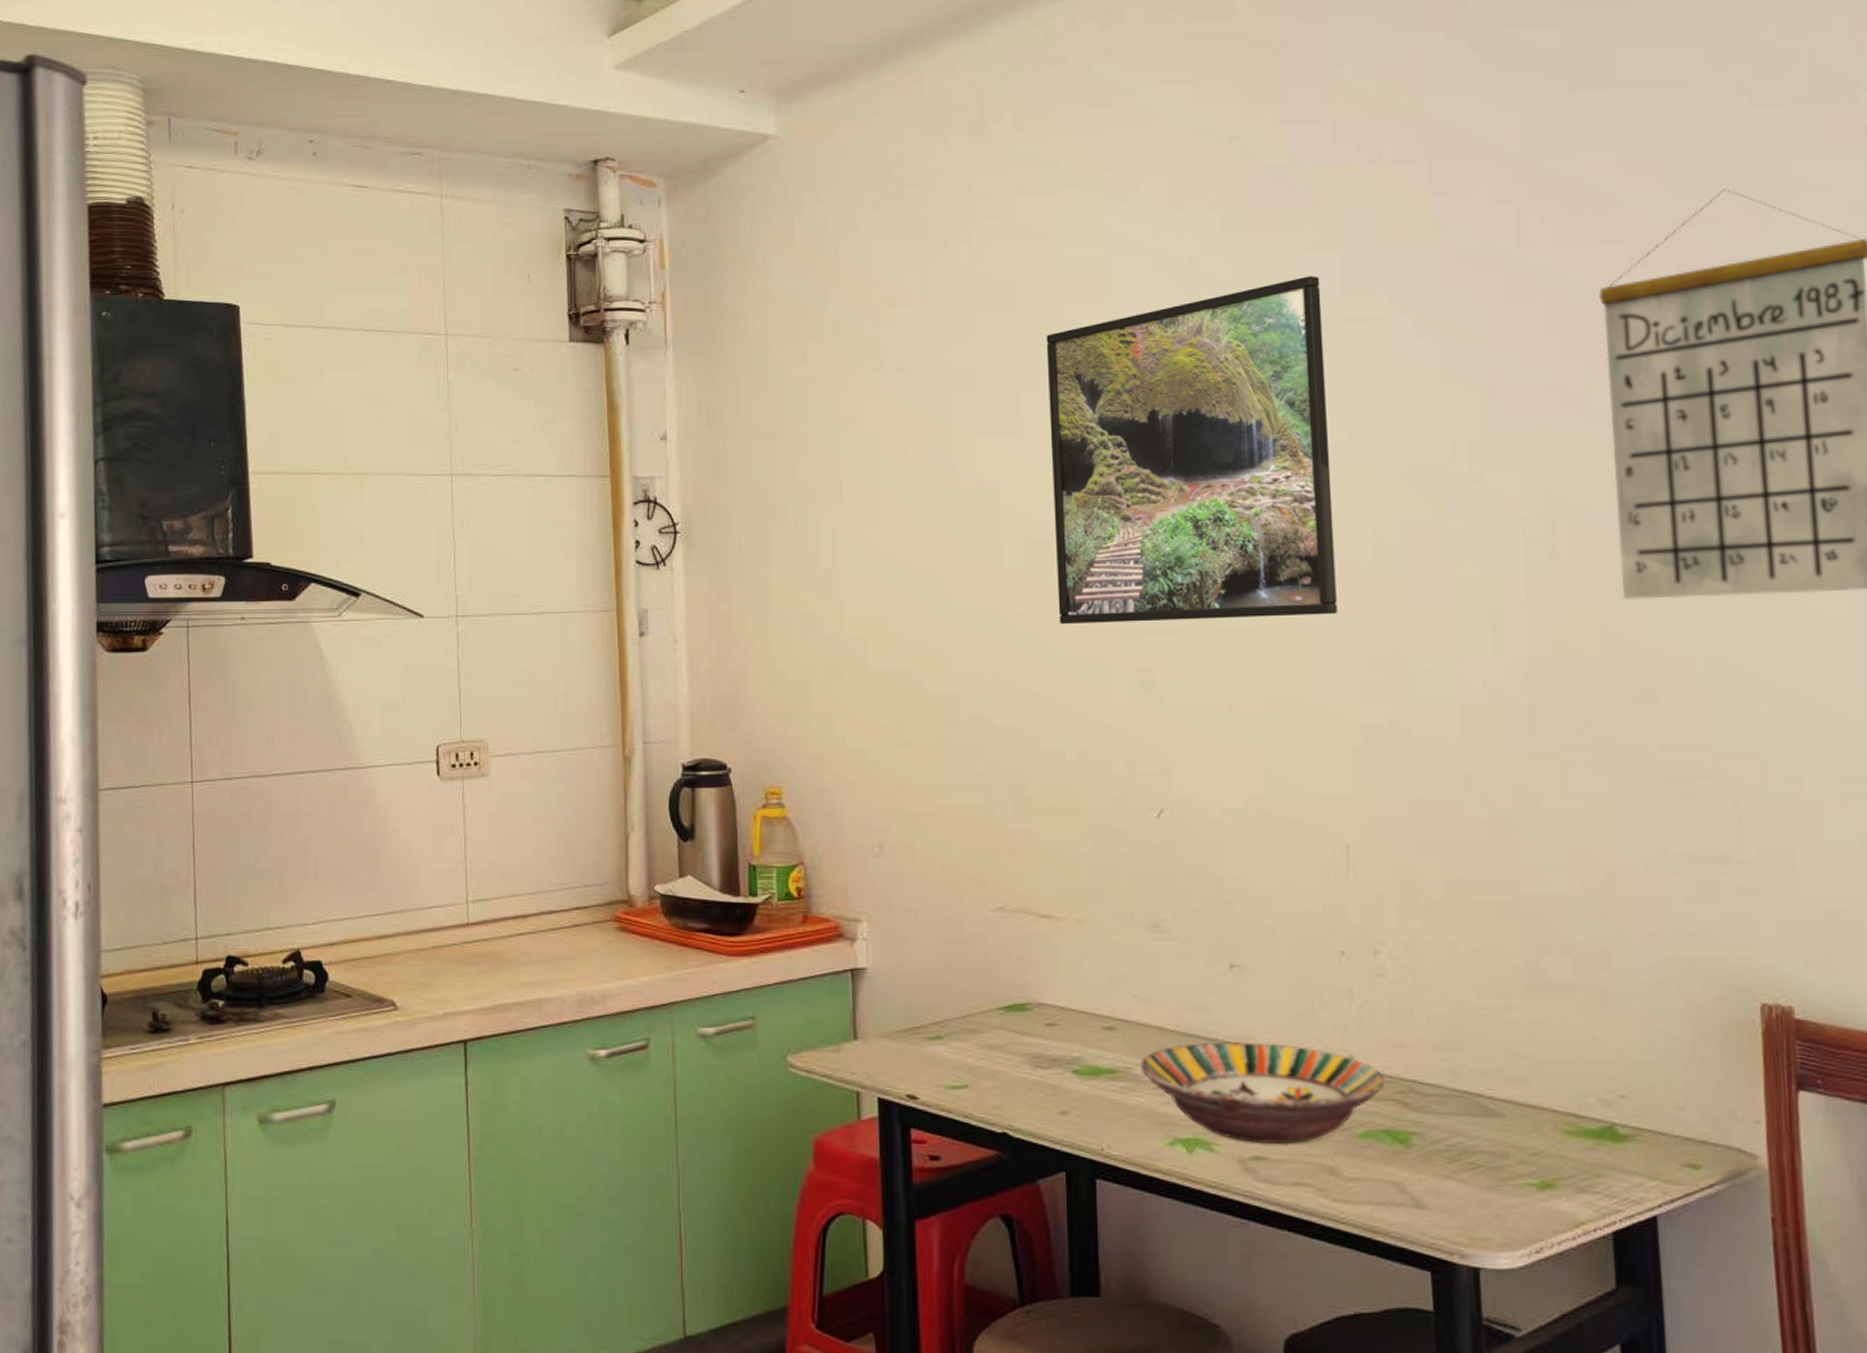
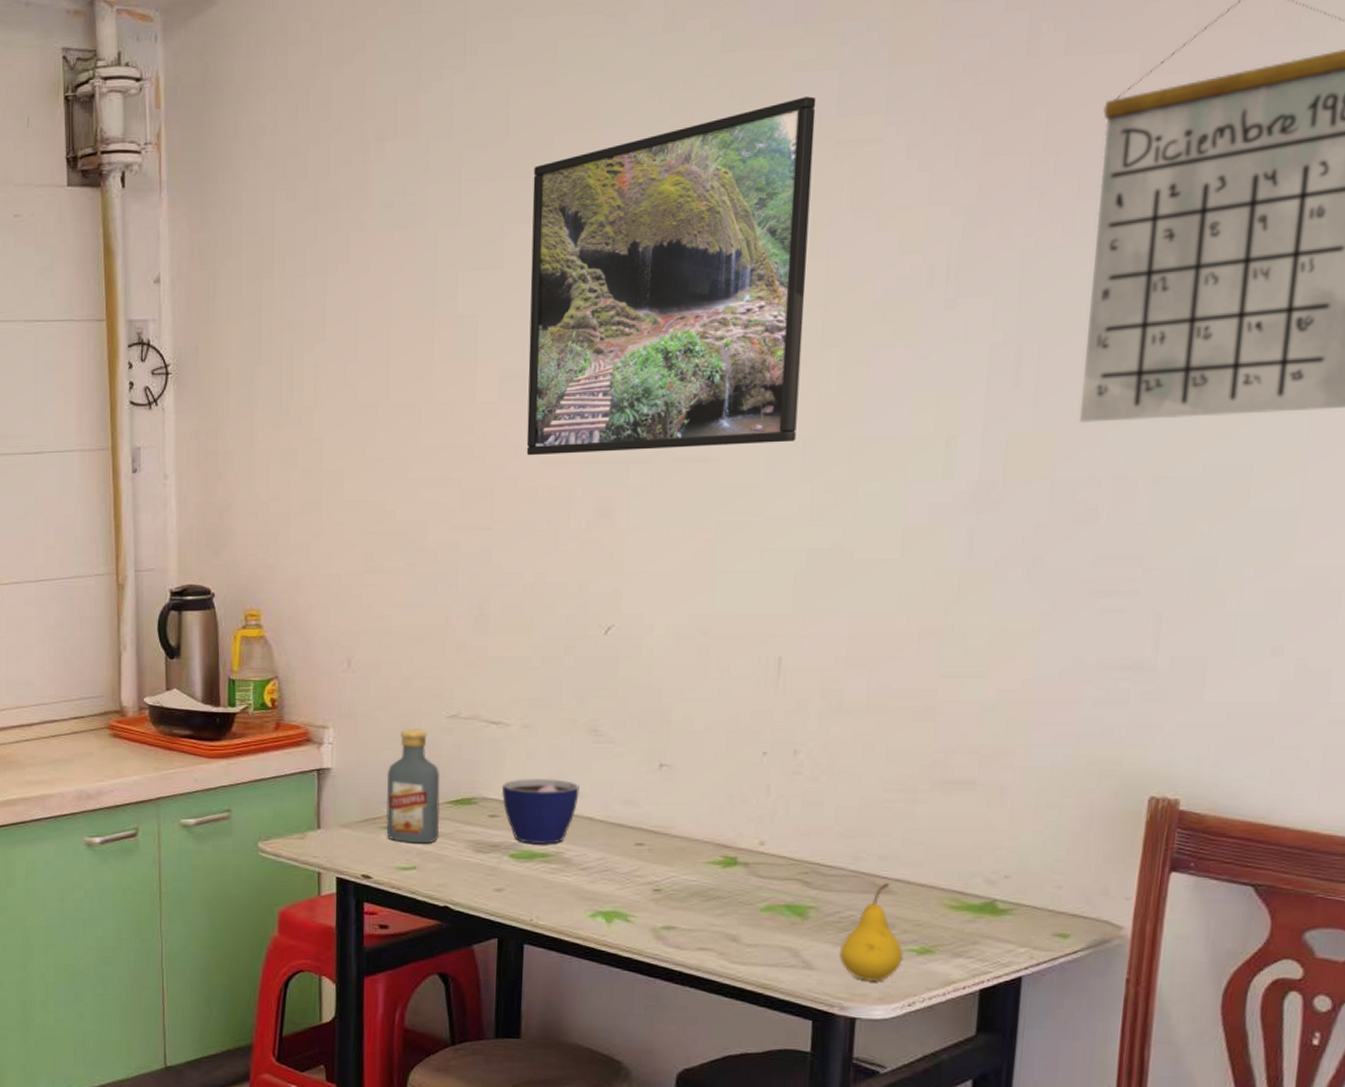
vodka: none [929,922,992,1058] -> present [386,728,441,844]
cup: none [1058,980,1145,1059] -> present [501,778,580,845]
serving bowl: present [1139,1042,1386,1144] -> none [570,830,792,916]
fruit: none [1451,1103,1523,1224] -> present [839,882,903,982]

